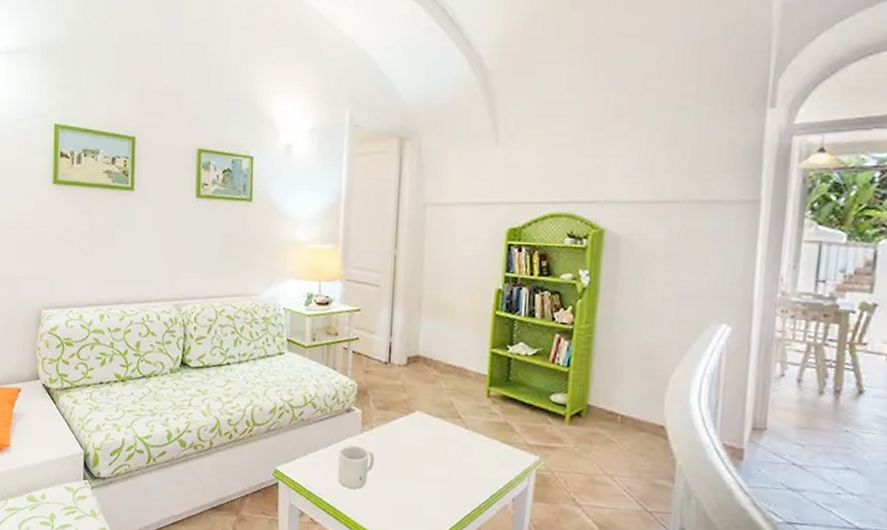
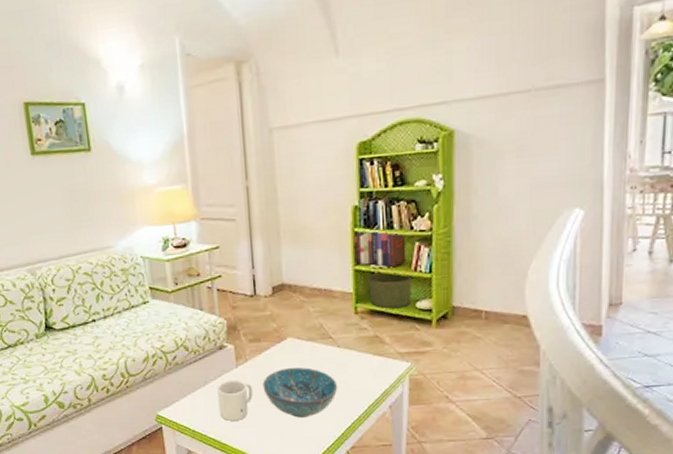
decorative bowl: none [385,442,462,497] -> present [262,367,338,418]
books: none [492,314,547,356] -> present [353,229,406,268]
basket: none [503,359,549,399] -> present [368,272,412,309]

